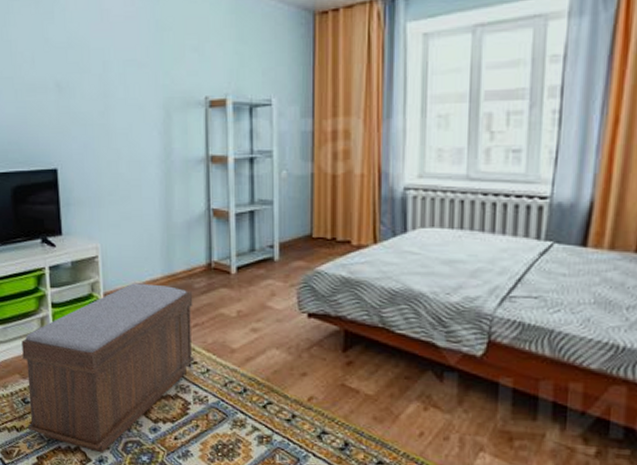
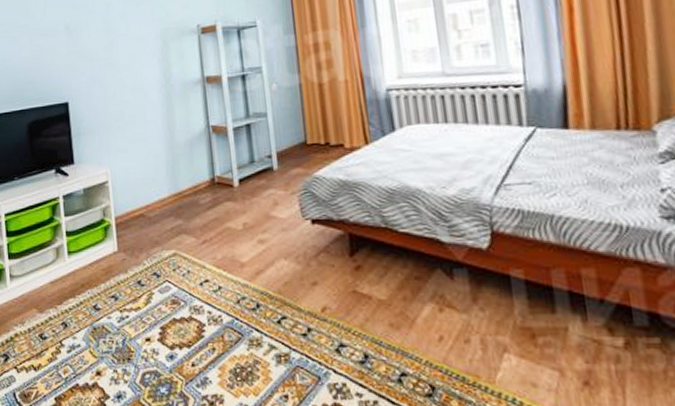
bench: present [21,283,195,453] -> none [38,204,206,388]

